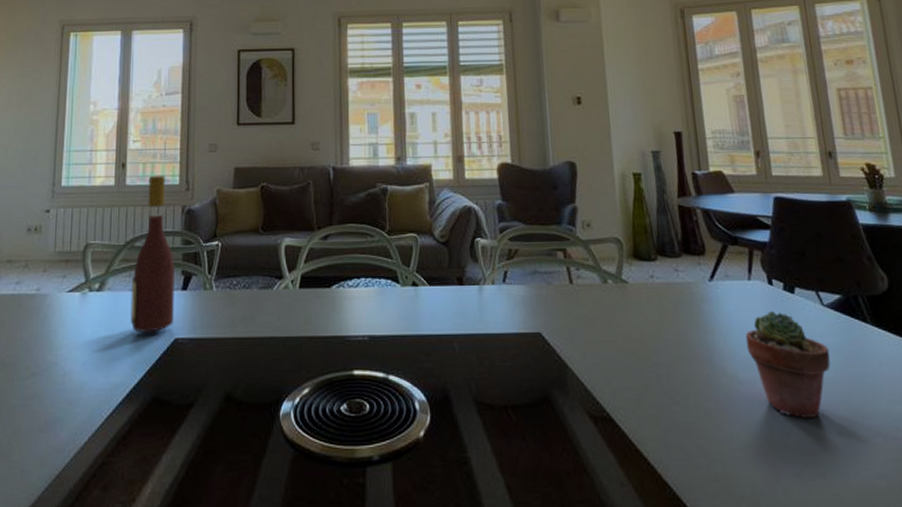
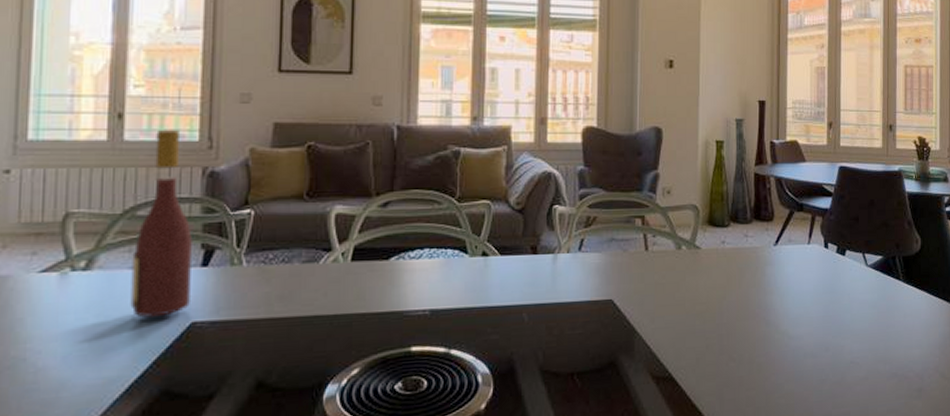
potted succulent: present [745,311,831,418] -> none [799,272,867,366]

